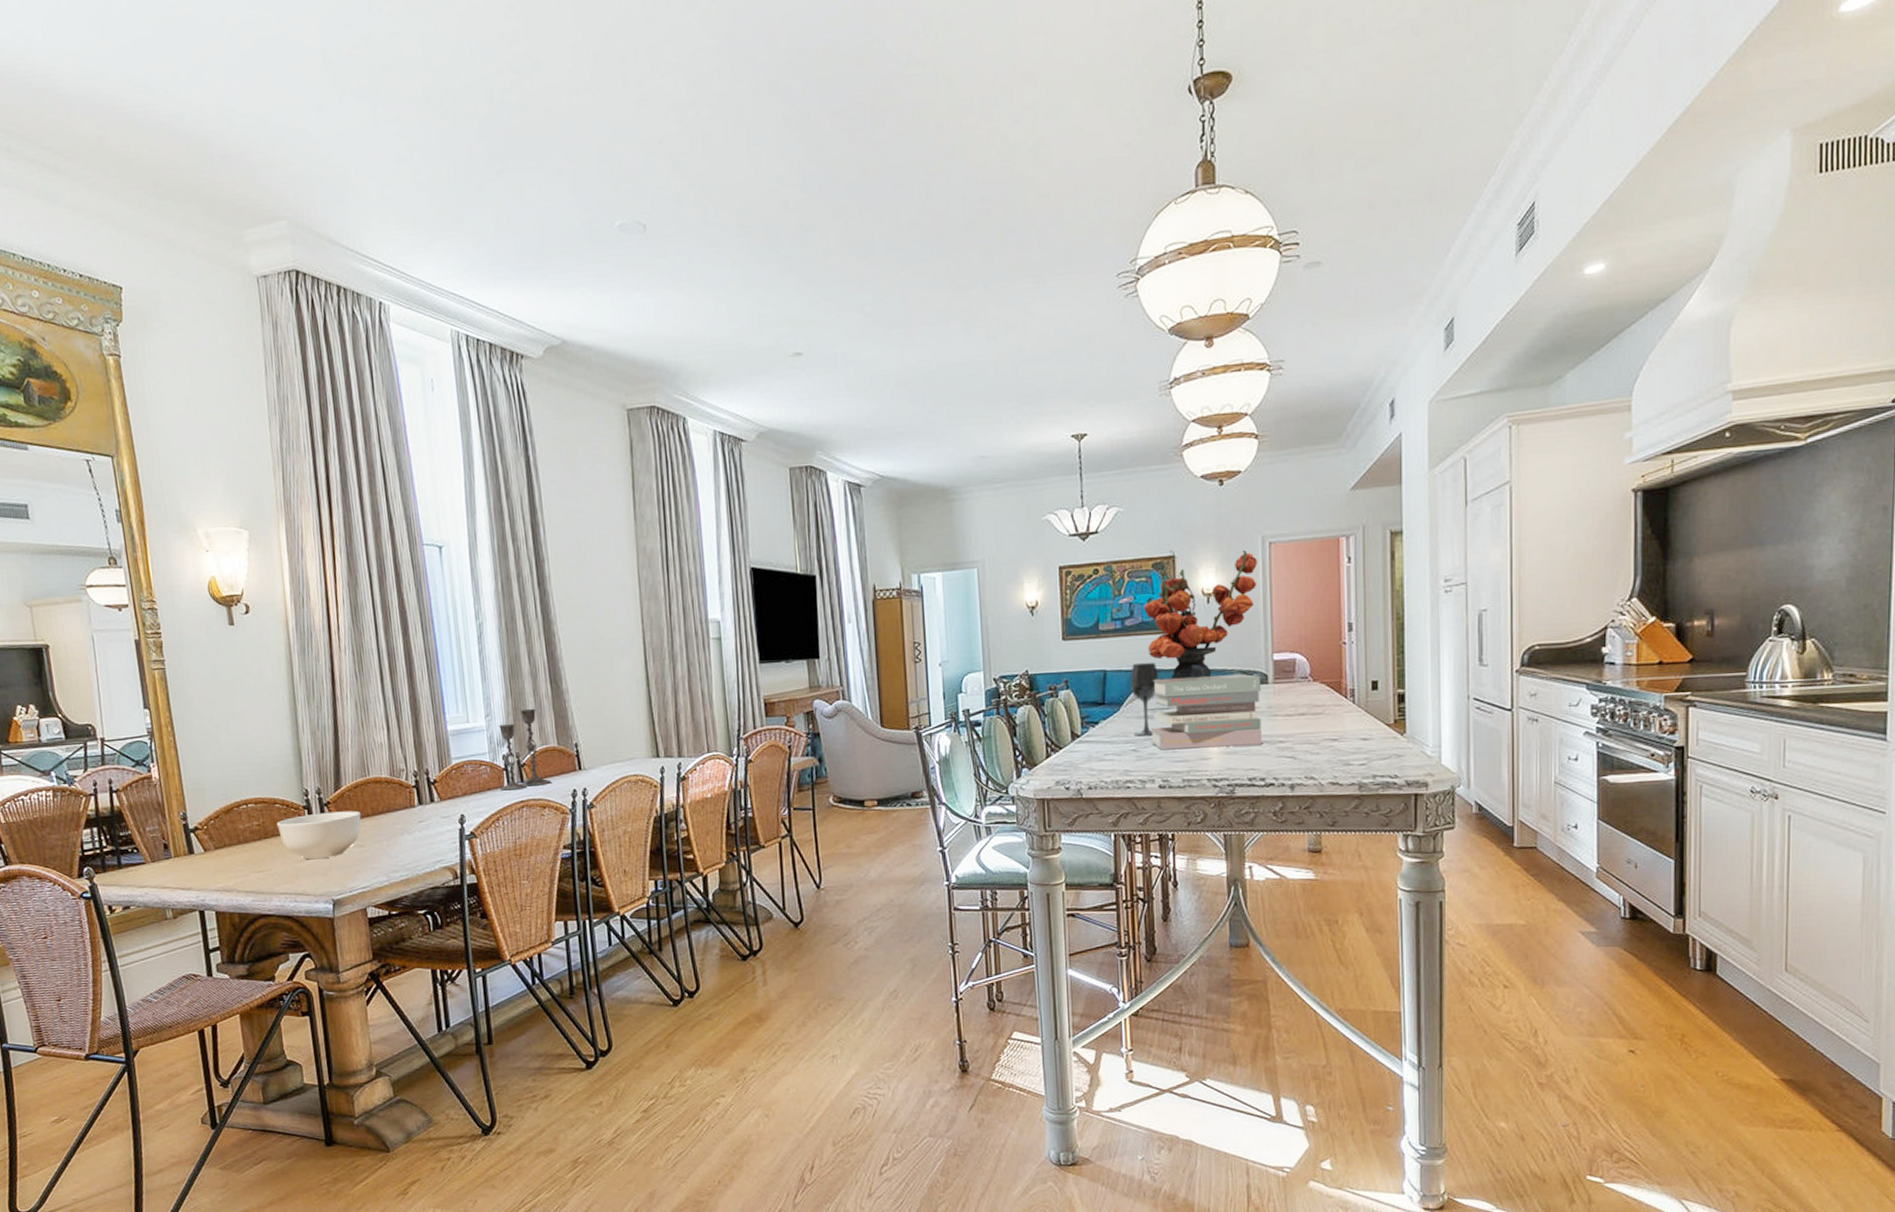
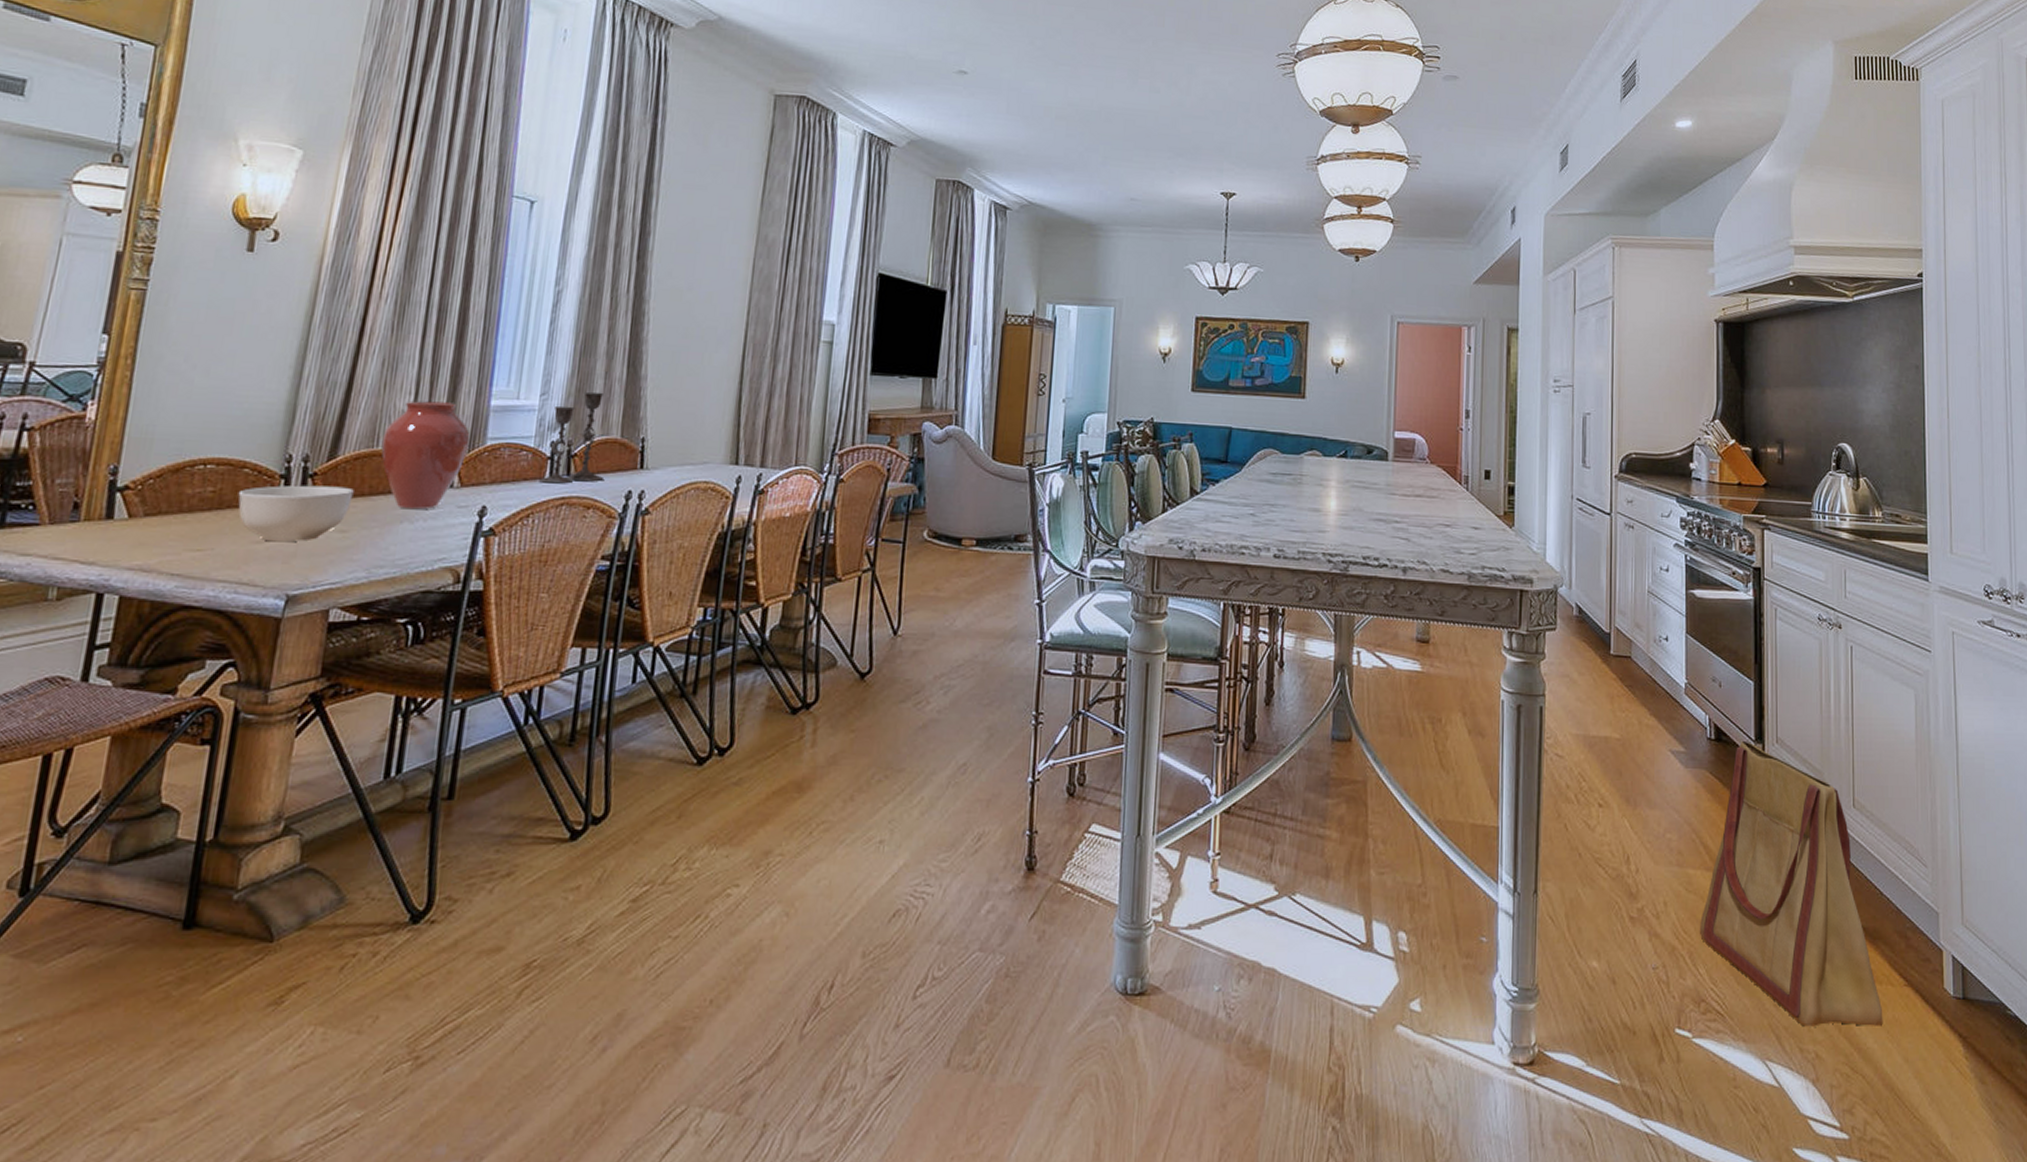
vase: none [370,732,439,824] -> present [381,401,470,510]
wine glass: present [1130,662,1158,737] -> none [1253,424,1283,501]
bouquet: present [1144,549,1257,679] -> none [1275,316,1385,448]
books: present [1150,674,1262,750] -> none [1269,442,1382,522]
shopping bag: none [1611,916,1811,1170] -> present [1699,740,1883,1027]

